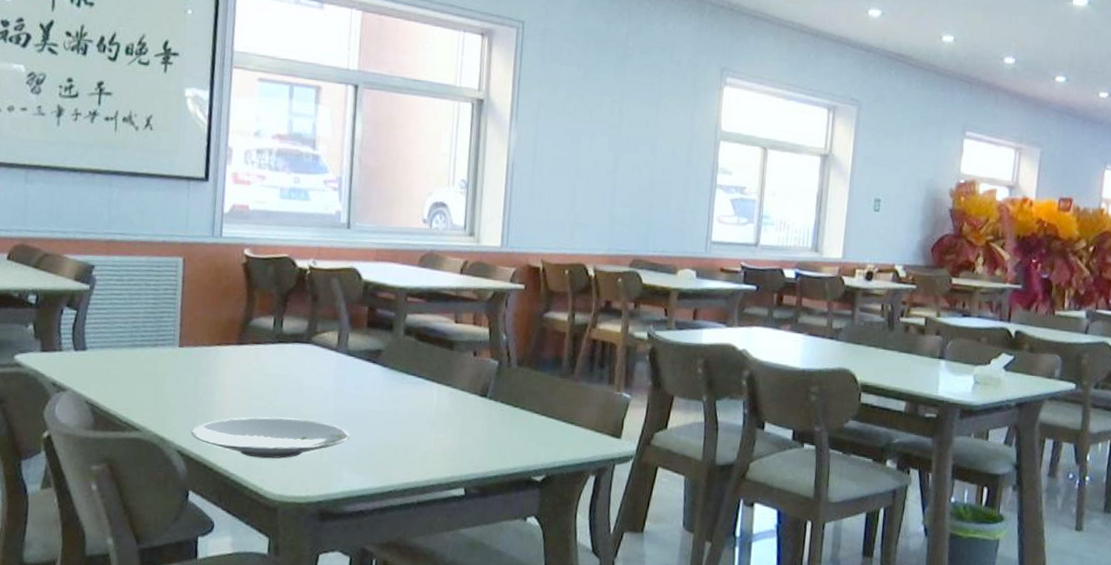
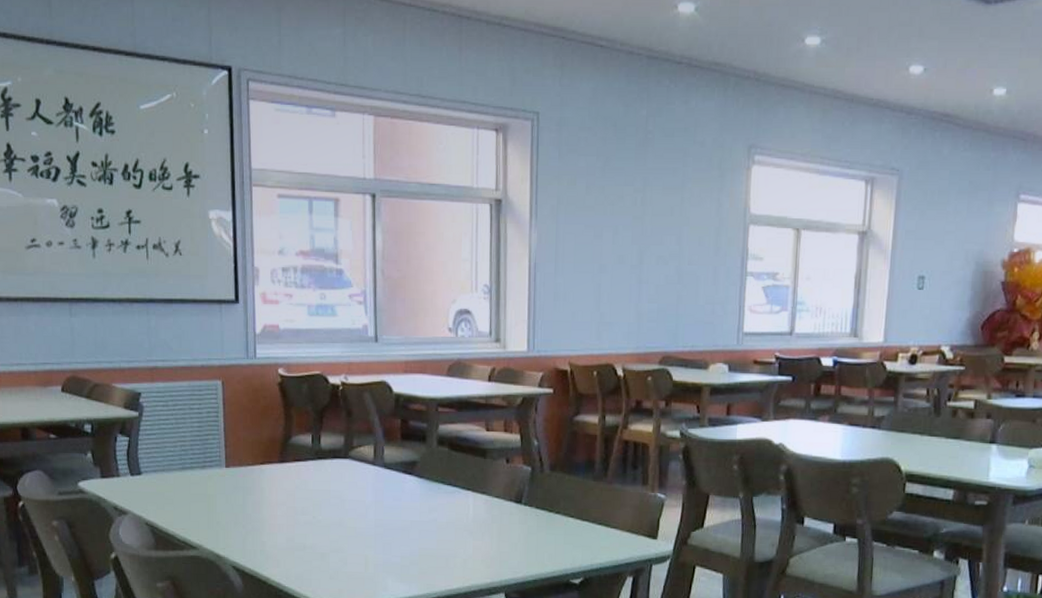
plate: present [191,417,350,459] -> none [244,531,392,571]

